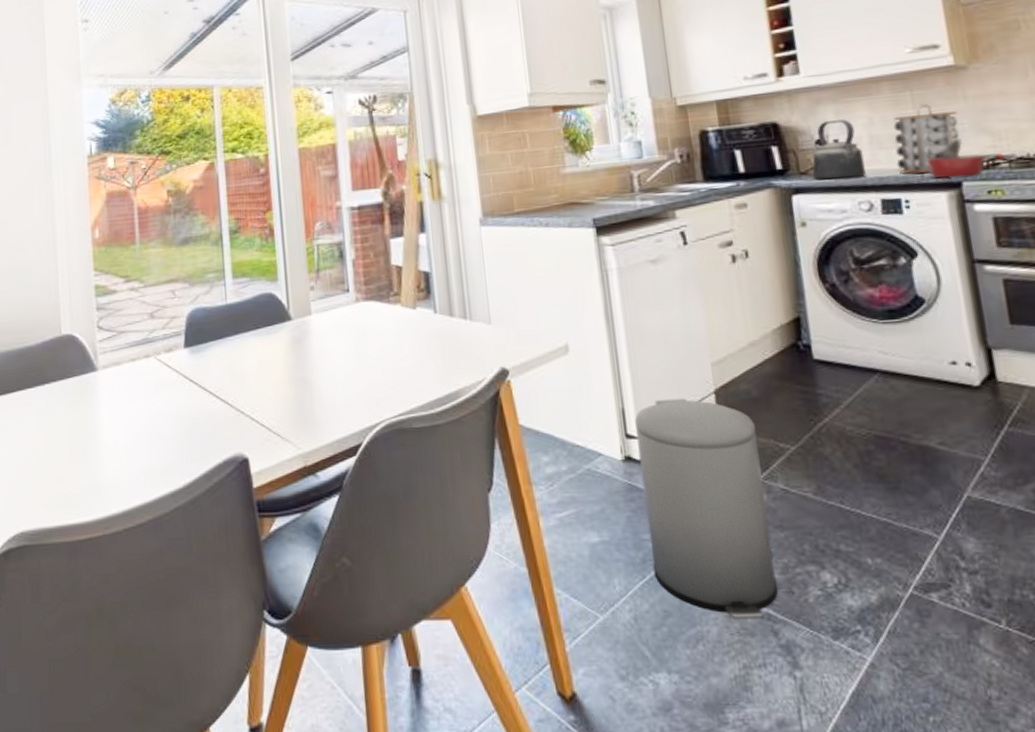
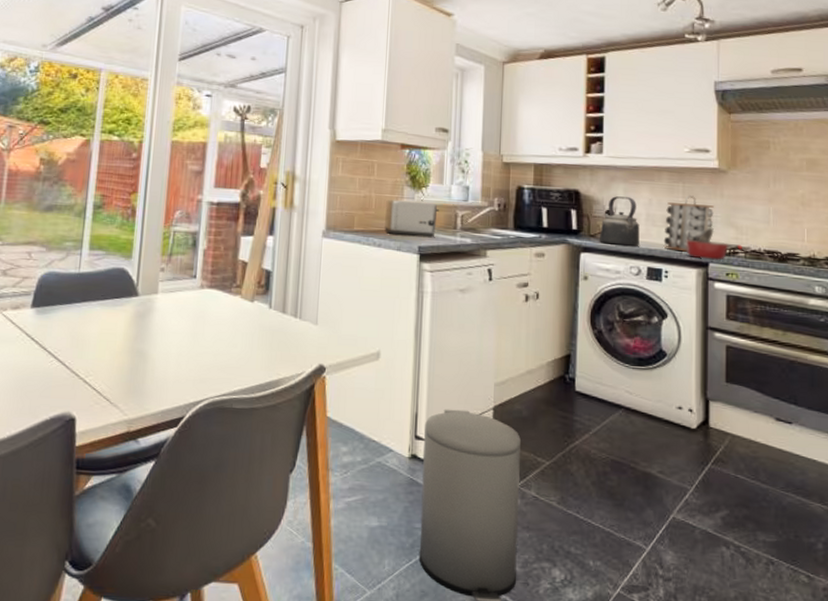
toaster: none [546,166,610,211] -> present [384,199,439,238]

